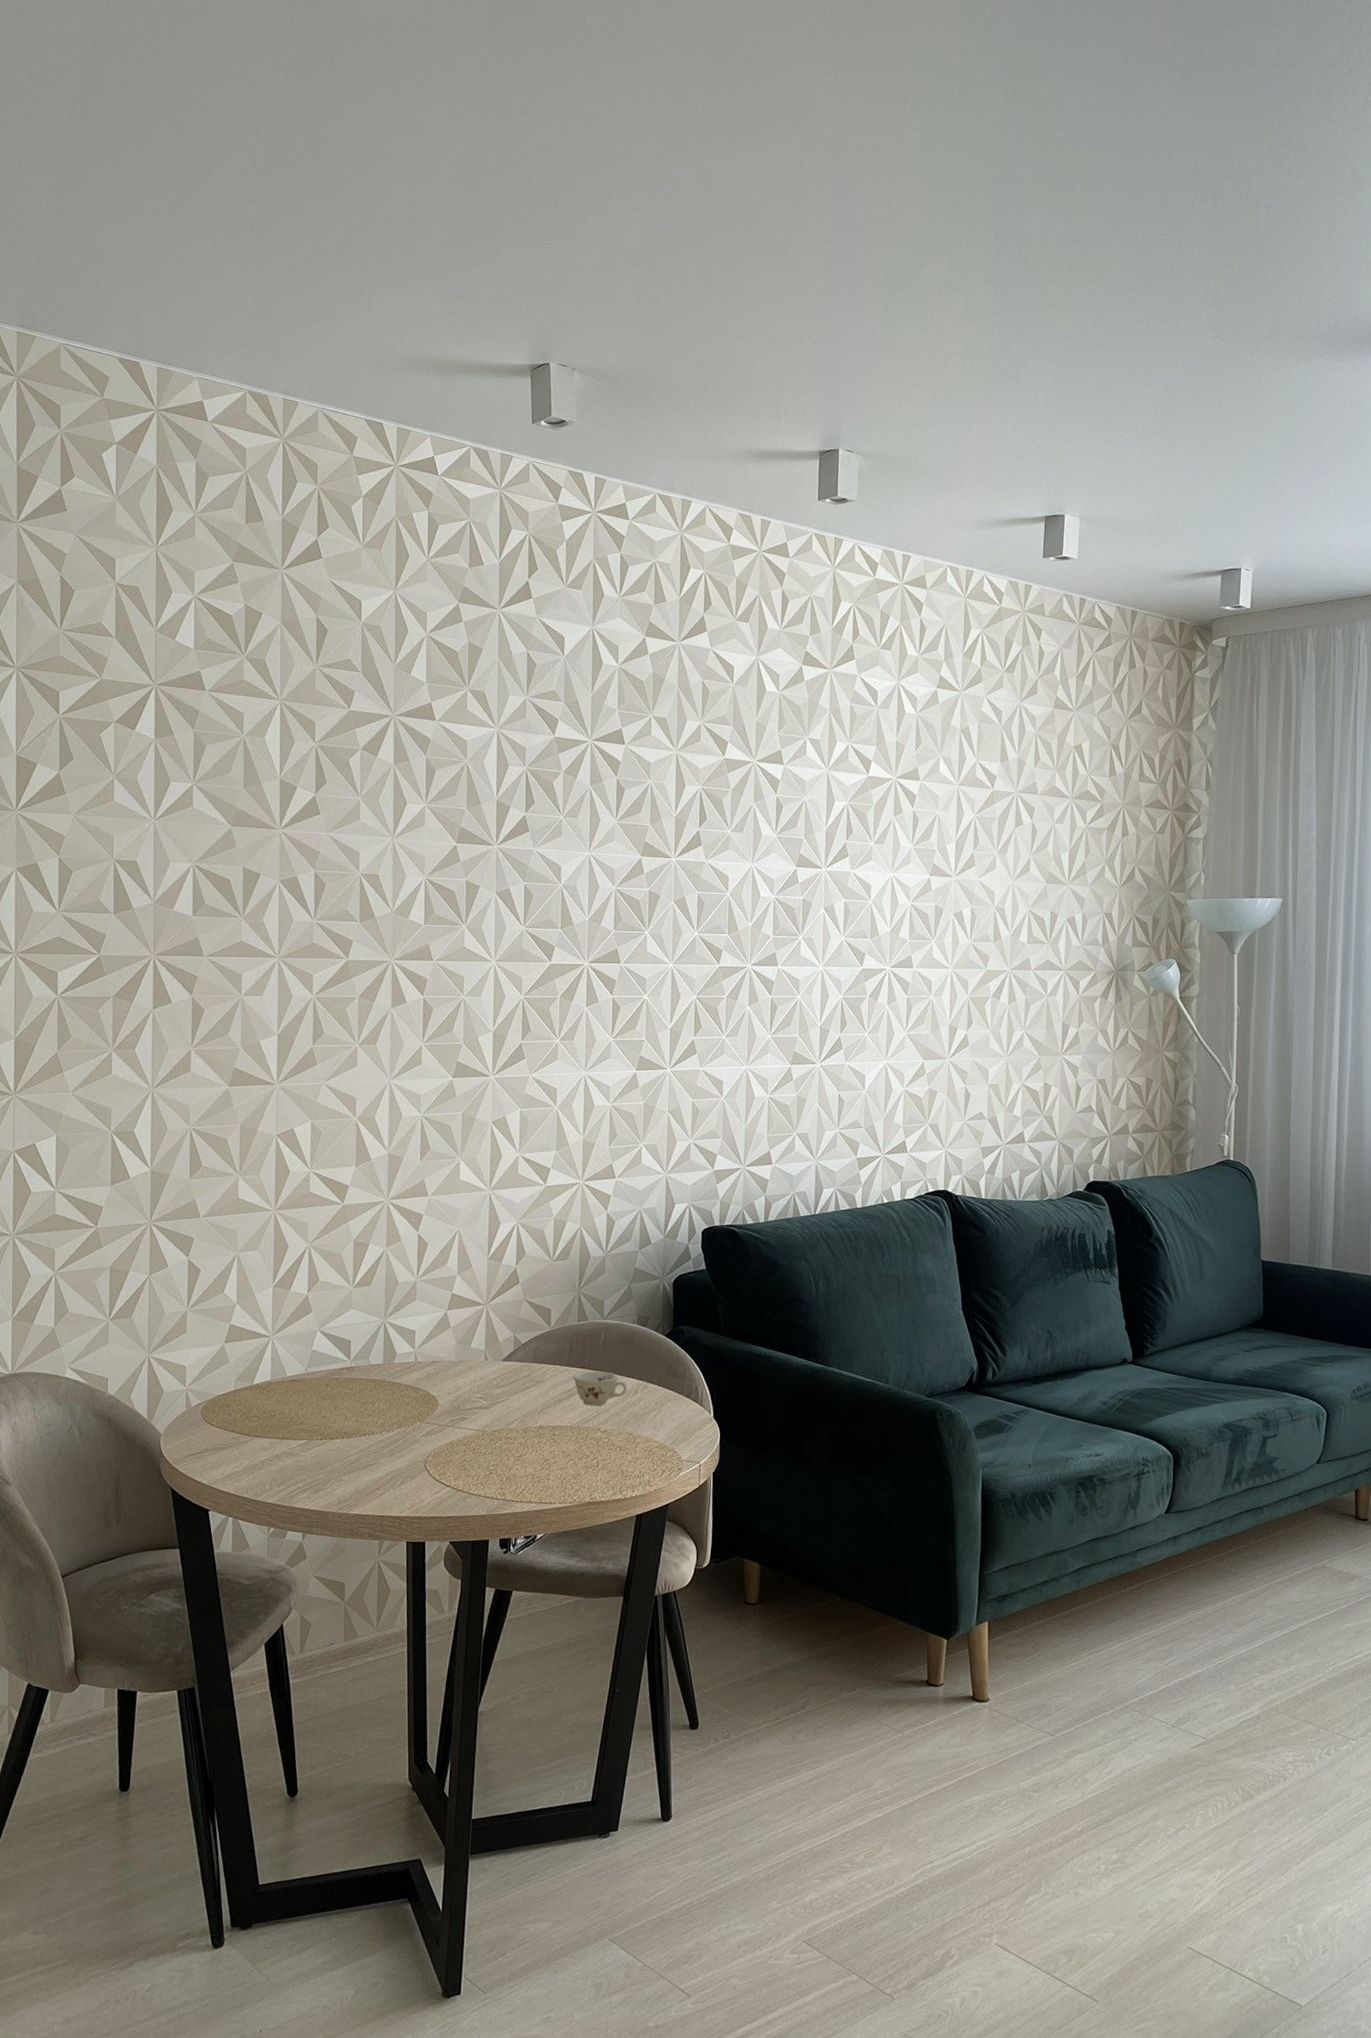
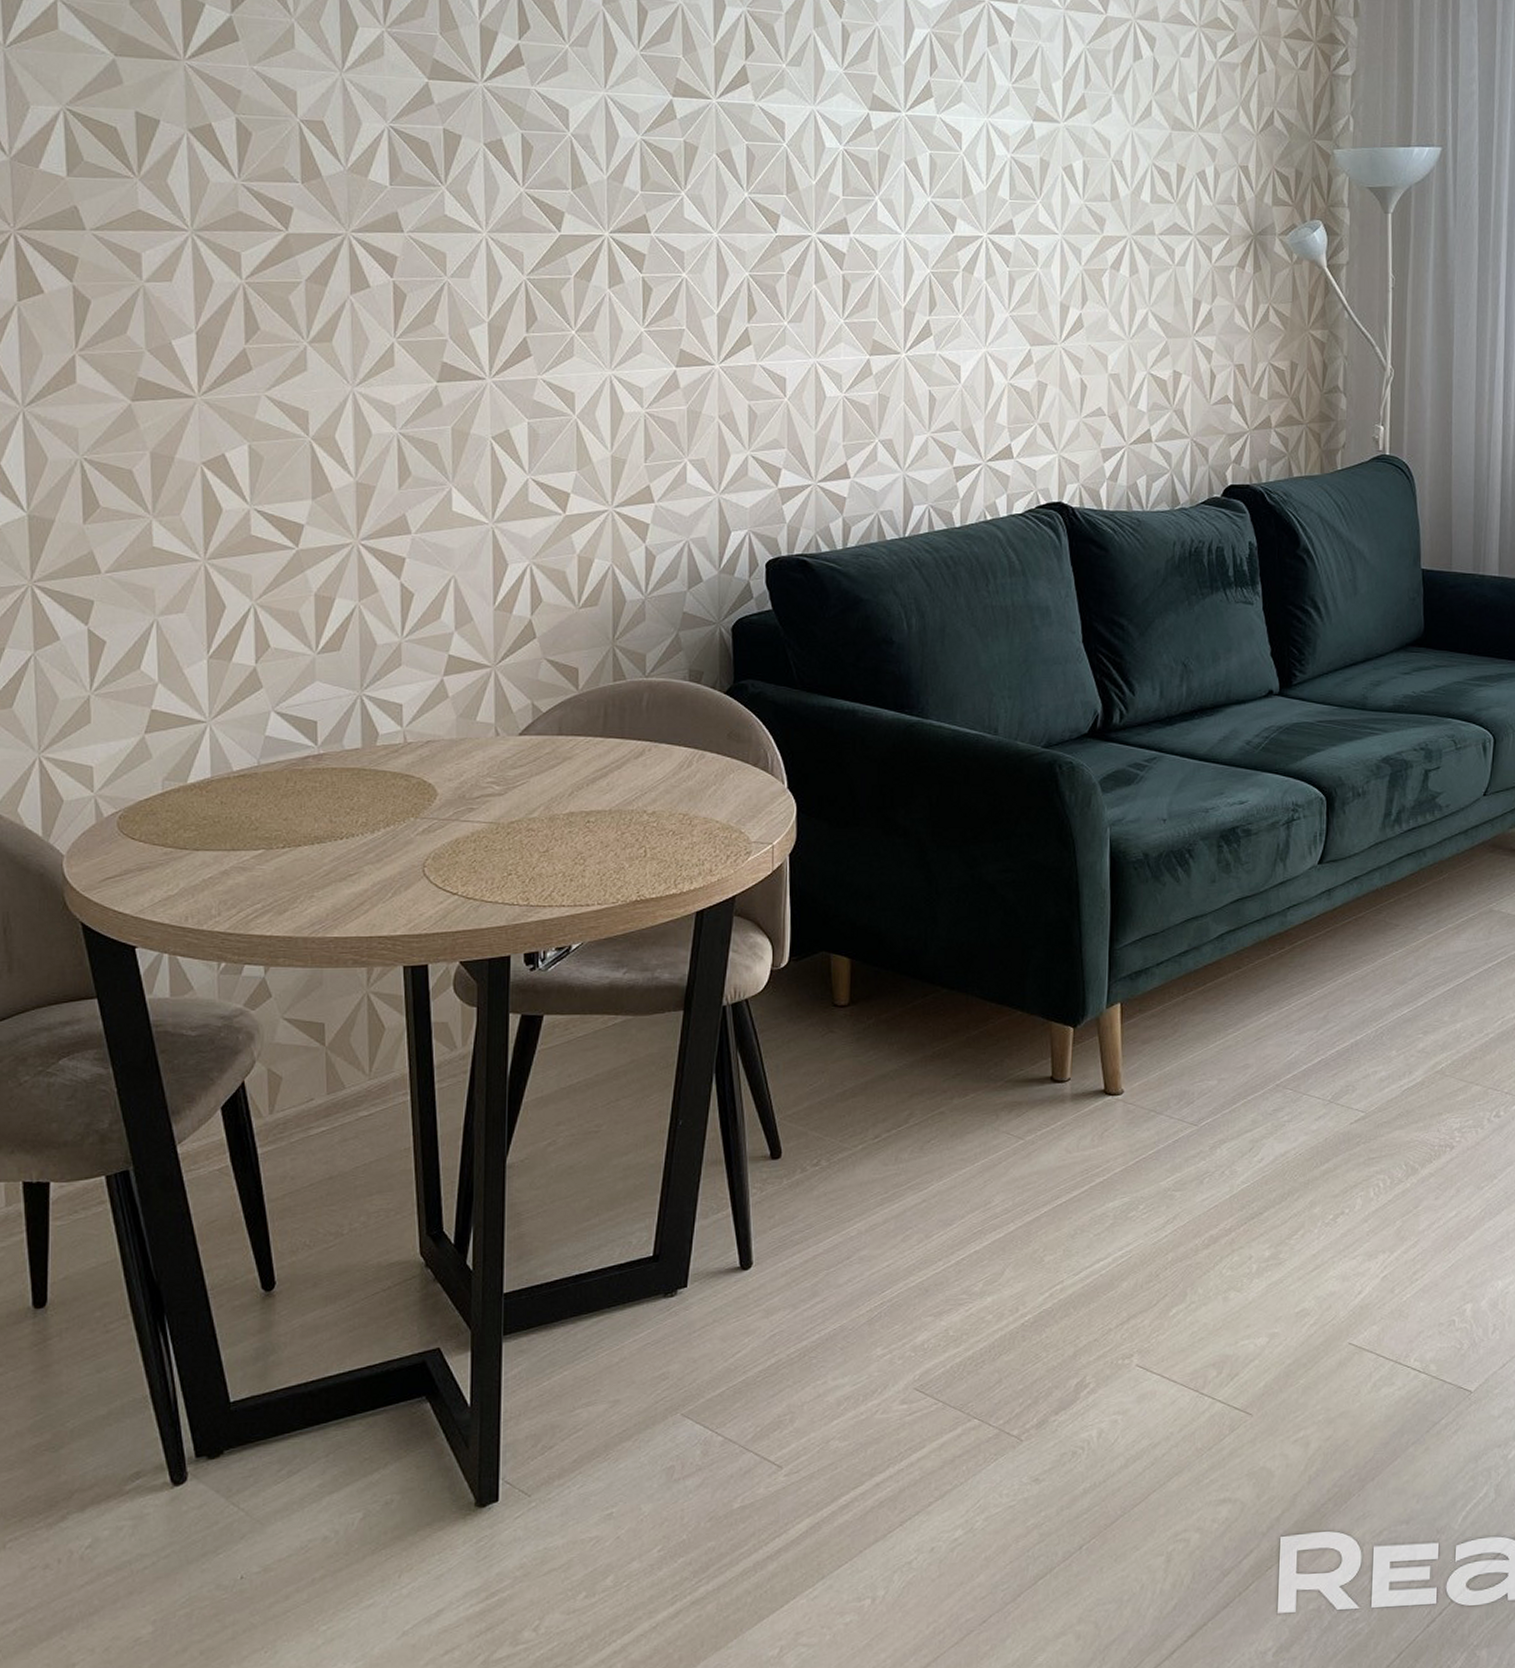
teacup: present [572,1370,627,1407] -> none [609,740,679,784]

